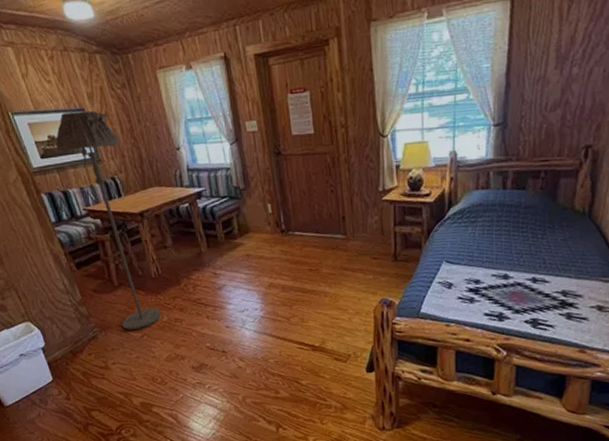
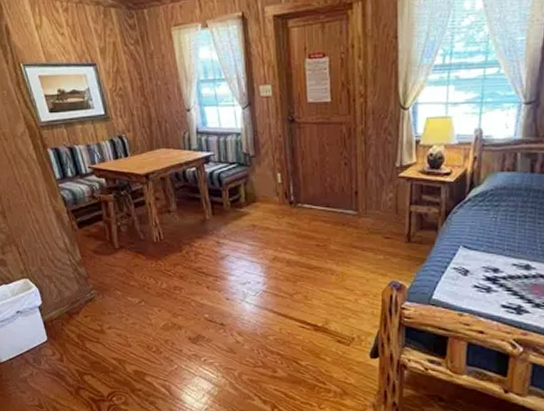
floor lamp: present [55,110,161,331] -> none [65,66,160,296]

